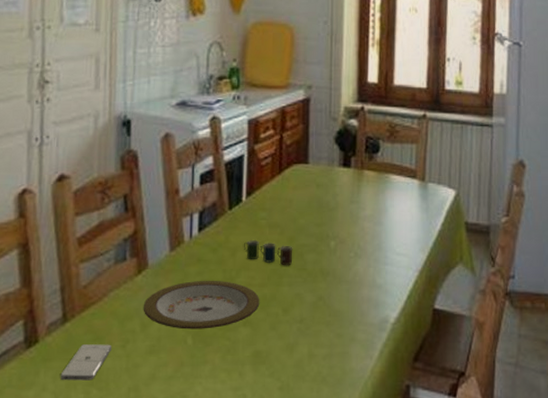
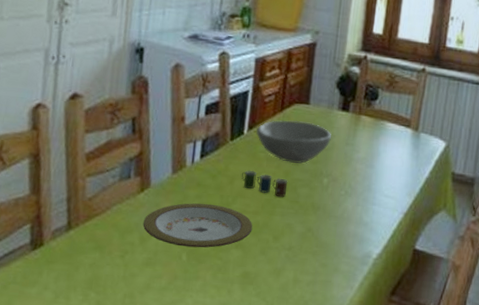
smartphone: present [60,344,111,381] -> none [61,251,111,285]
bowl: none [255,182,334,227] -> present [256,120,331,163]

